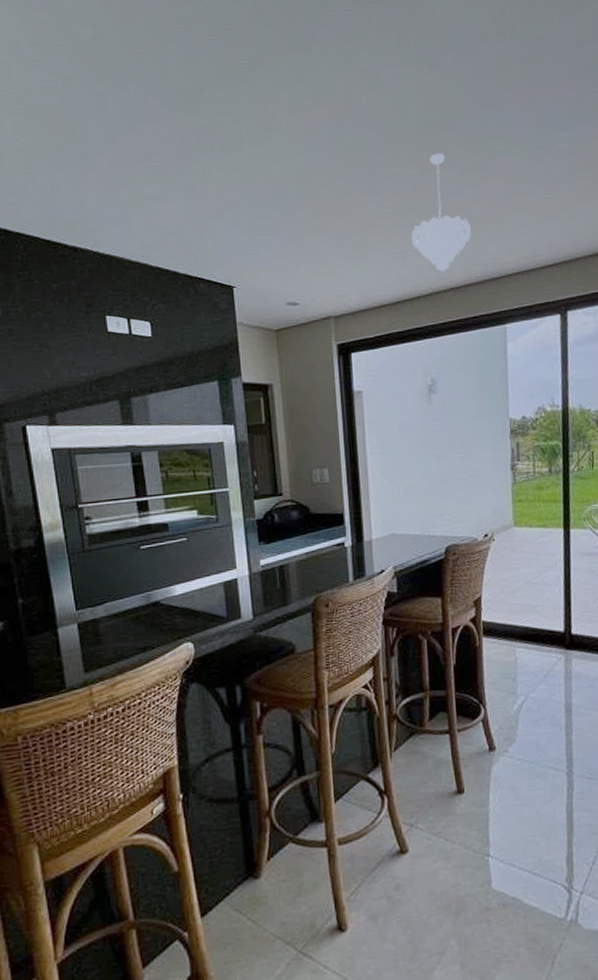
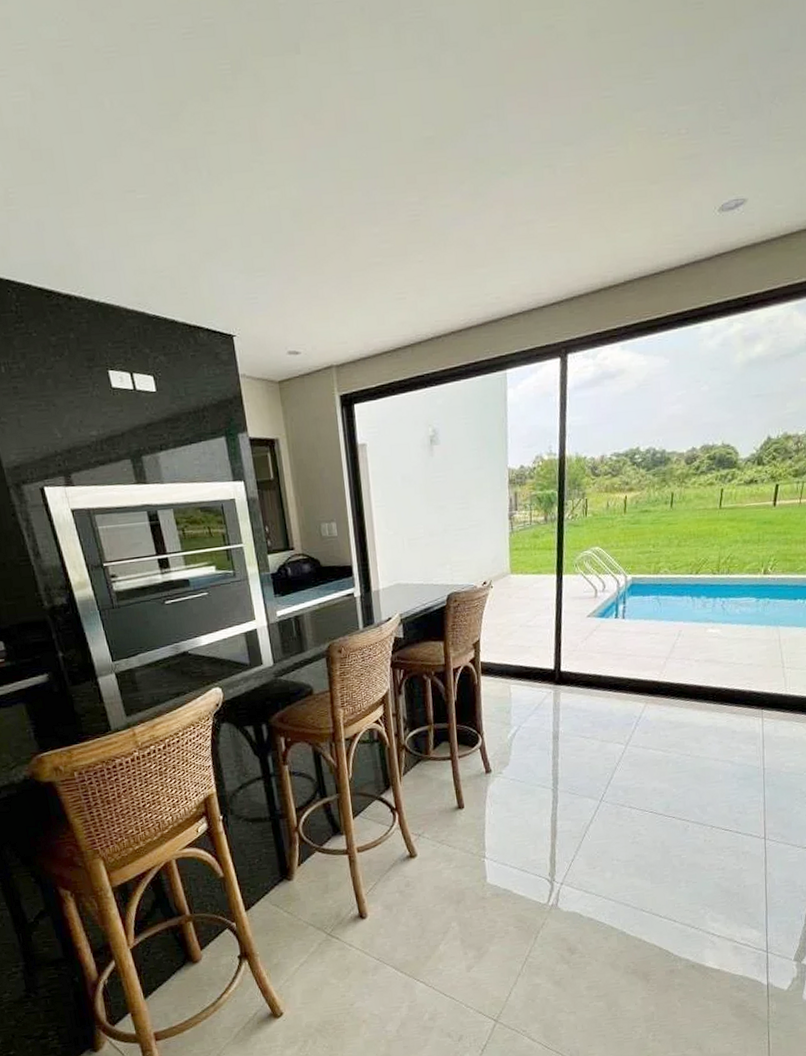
pendant light: present [411,153,471,272] -> none [411,176,472,314]

